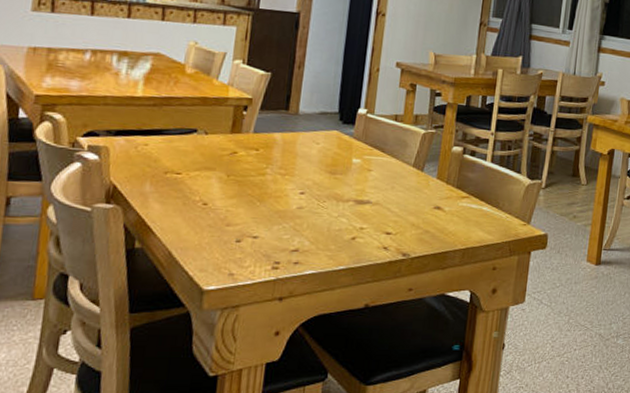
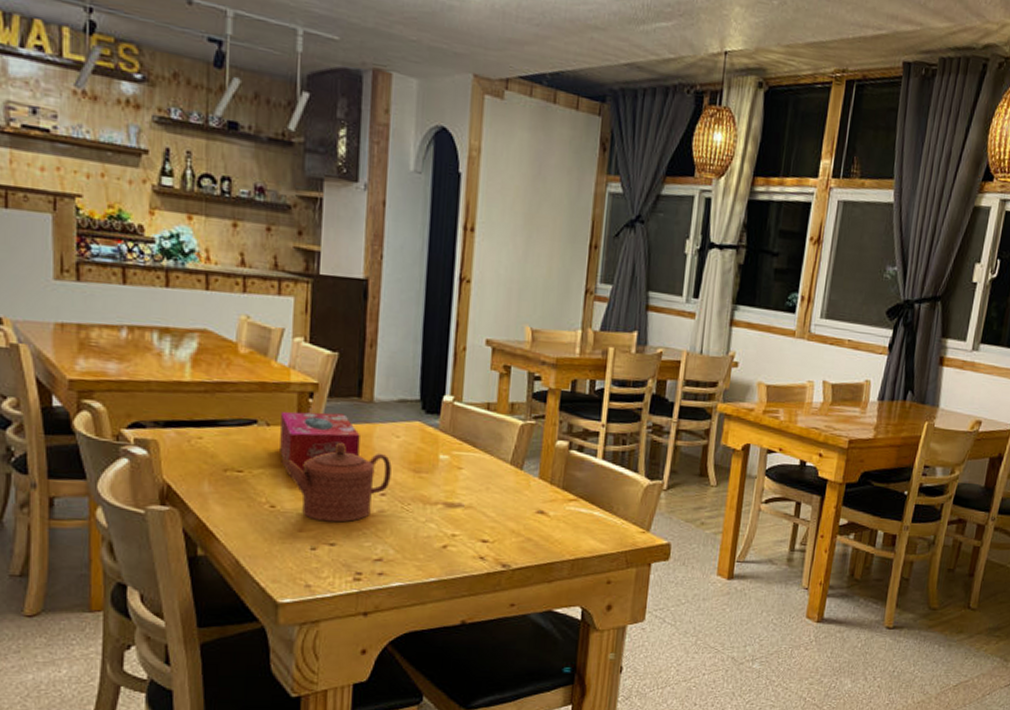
tissue box: none [215,122,286,177] -> present [280,411,360,476]
teapot: none [215,148,311,218] -> present [281,442,392,523]

